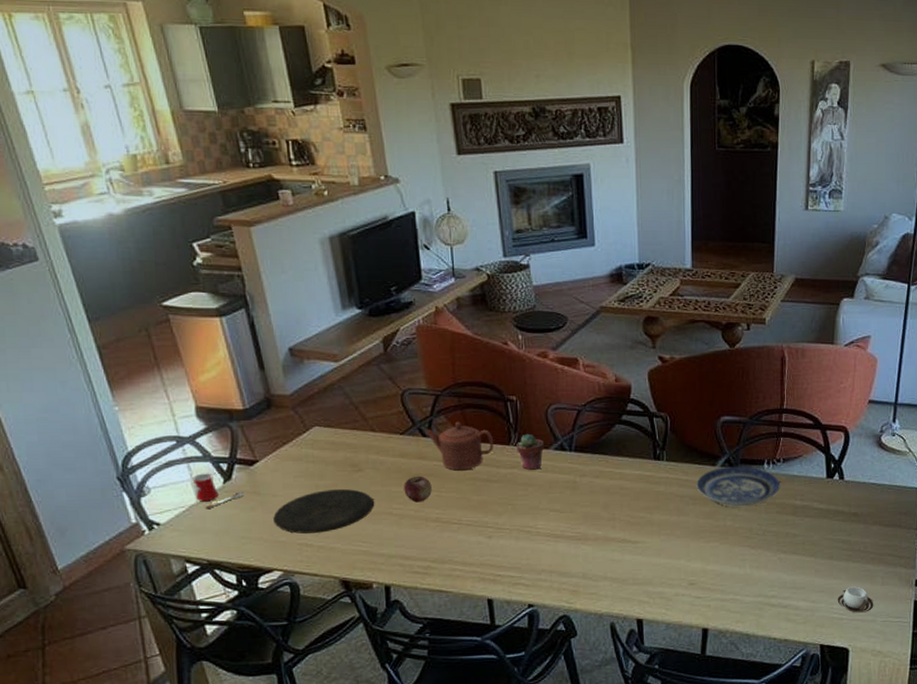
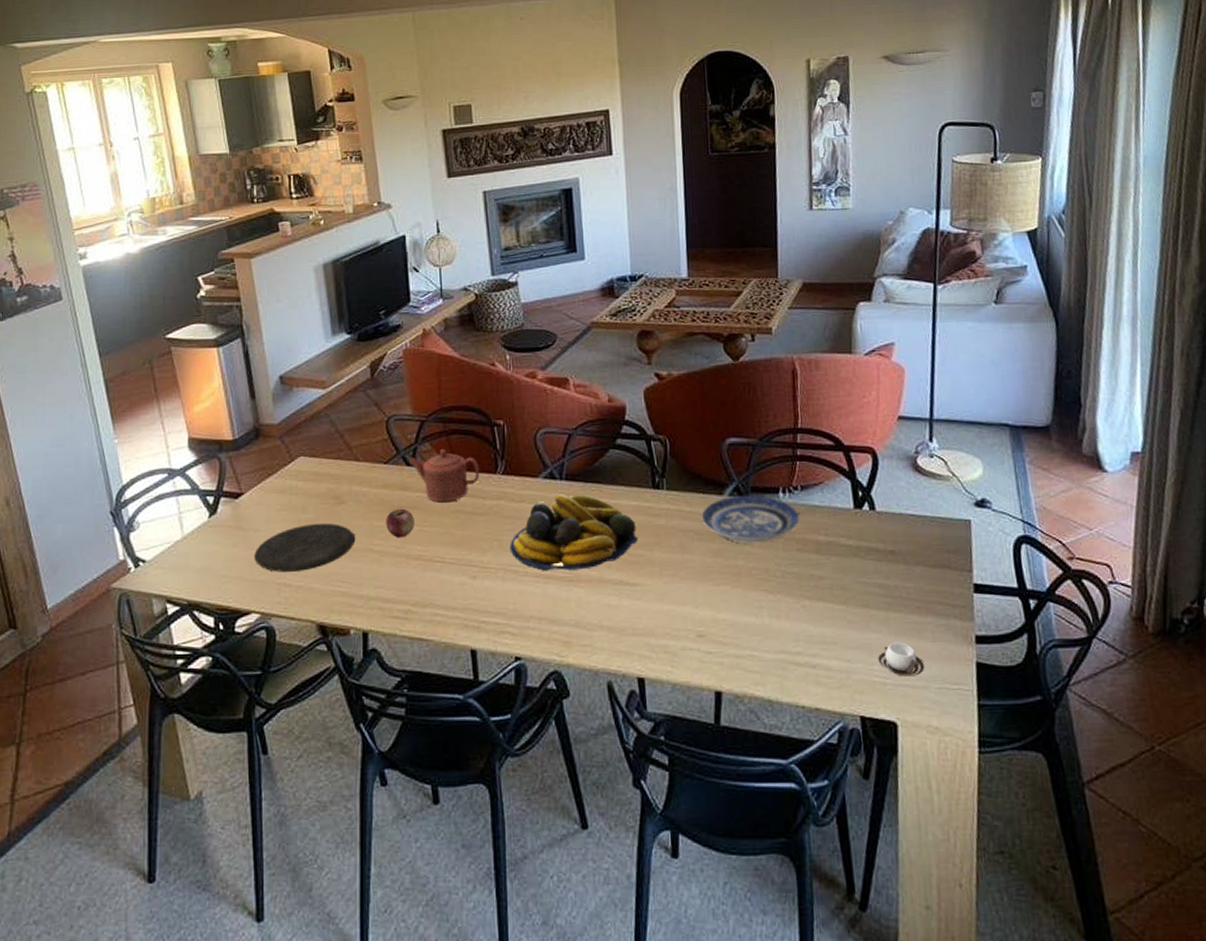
mug: present [192,473,244,510] -> none [179,506,228,546]
potted succulent: present [516,433,545,470] -> none [503,460,533,501]
fruit bowl: none [523,464,640,531] -> present [510,494,638,571]

